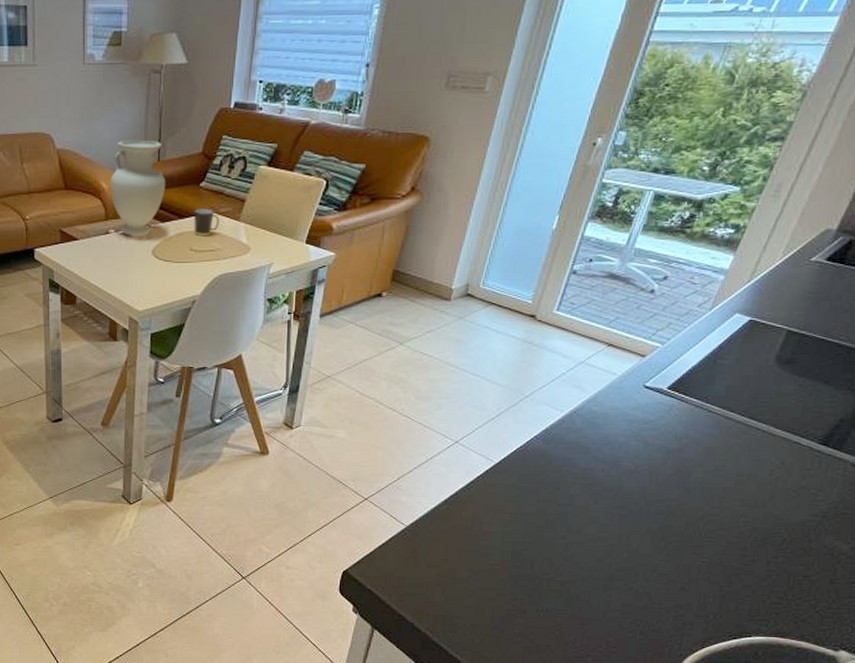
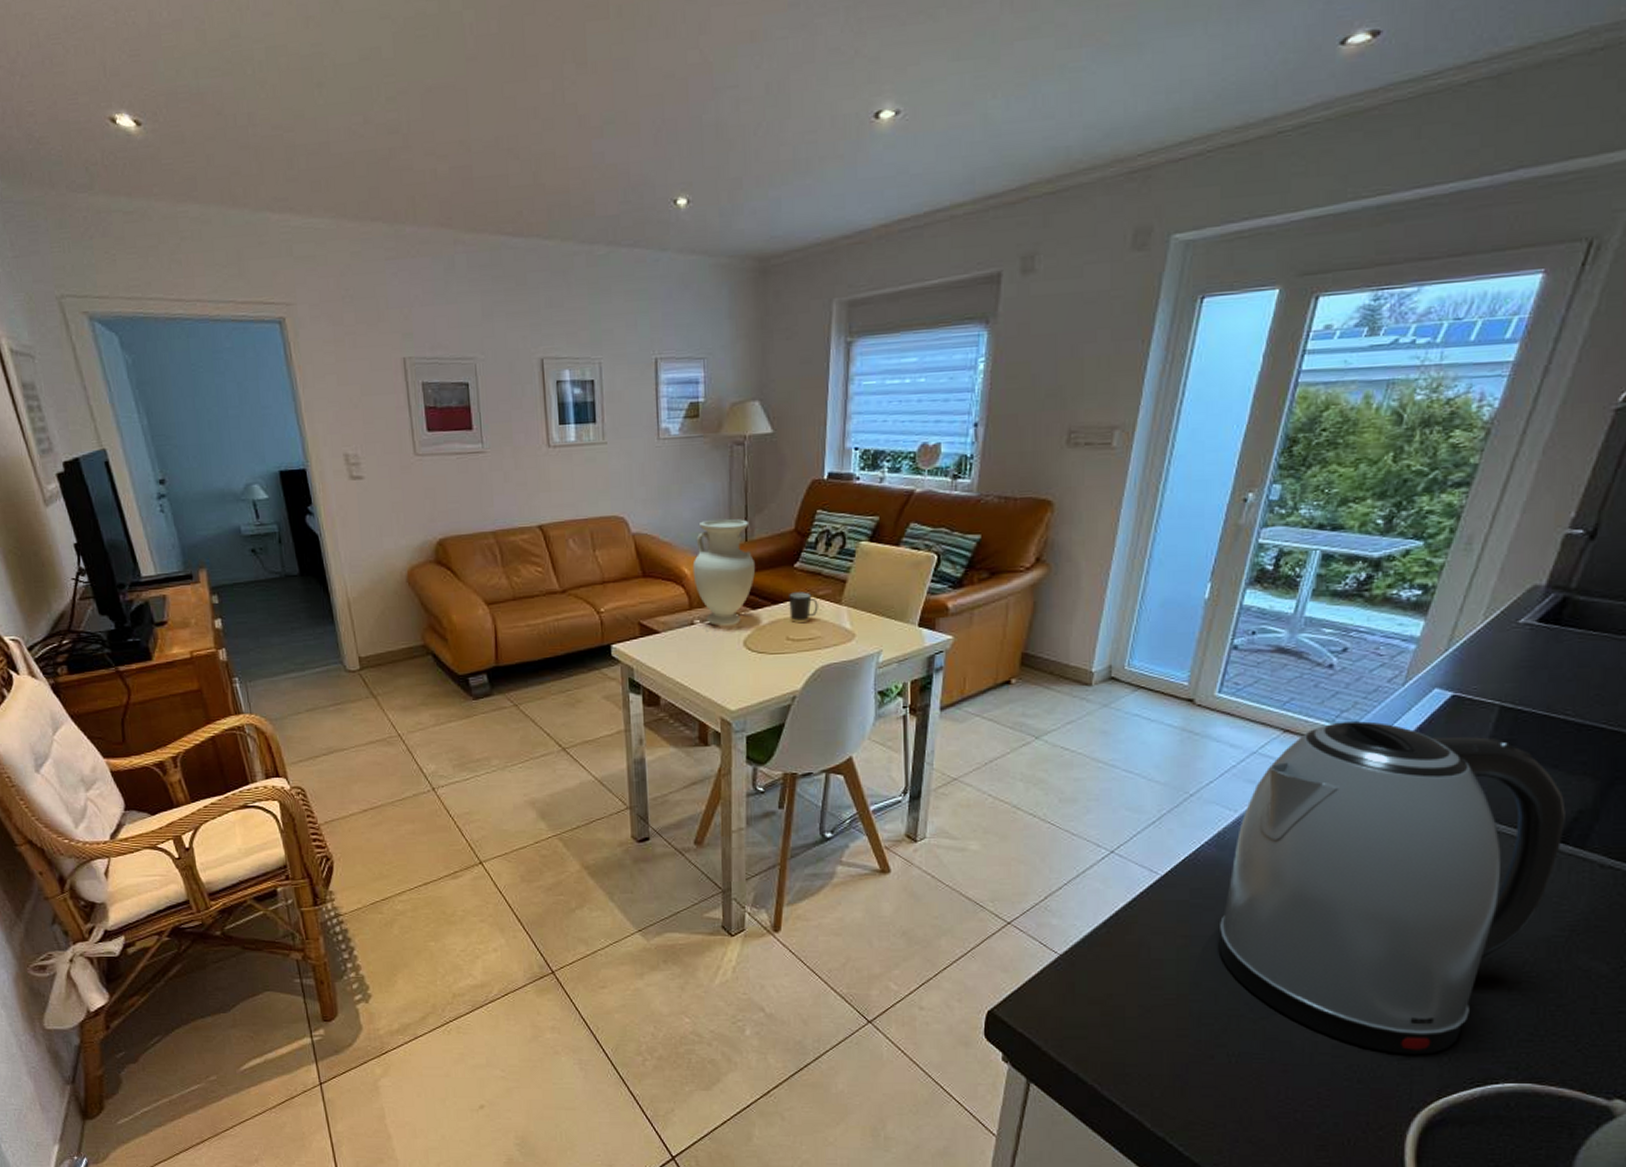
kettle: none [537,339,830,613] -> present [1218,721,1566,1055]

